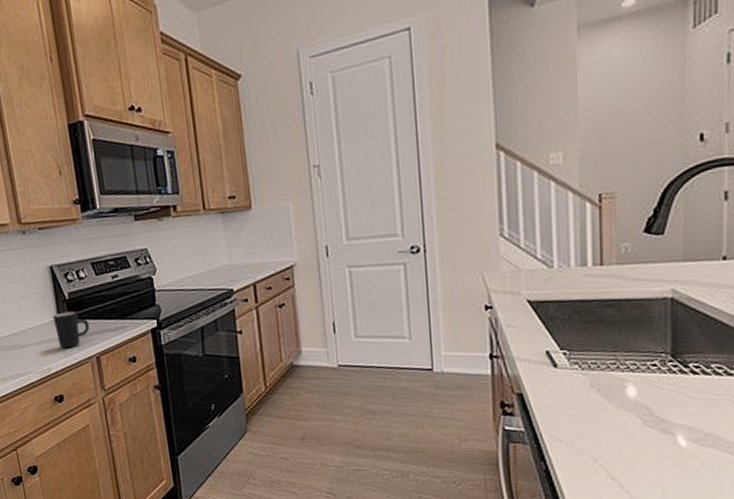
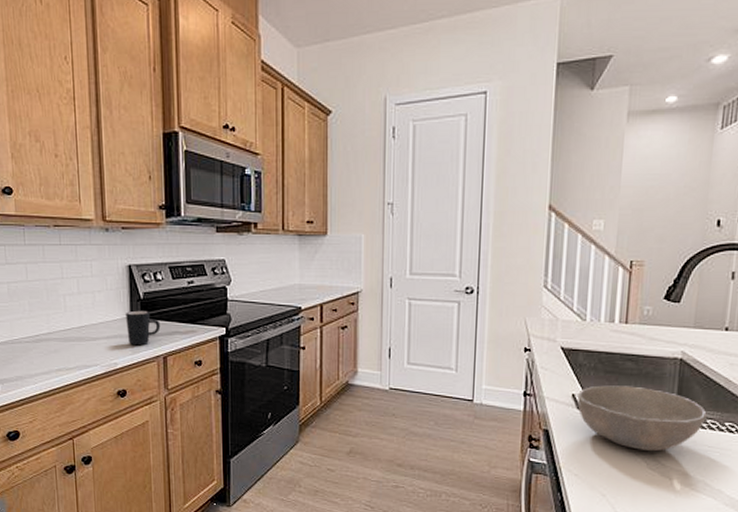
bowl: none [553,335,710,407] -> present [577,385,707,452]

